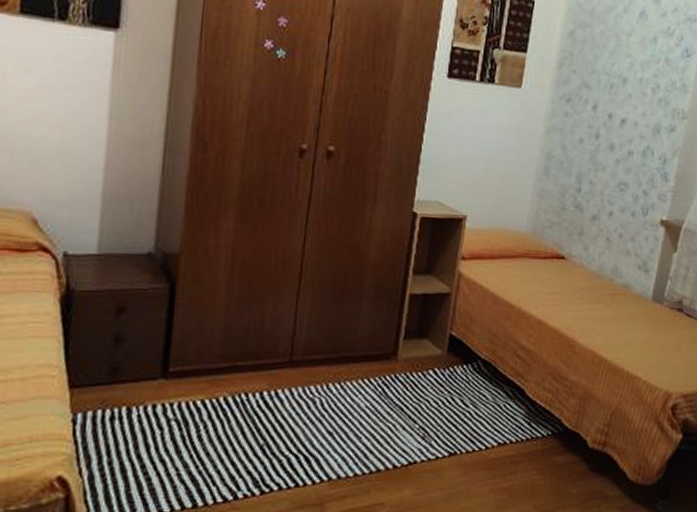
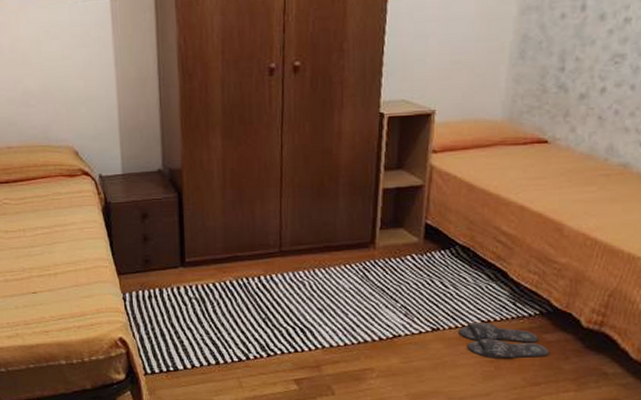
slippers: none [475,444,559,485] -> present [458,322,550,359]

